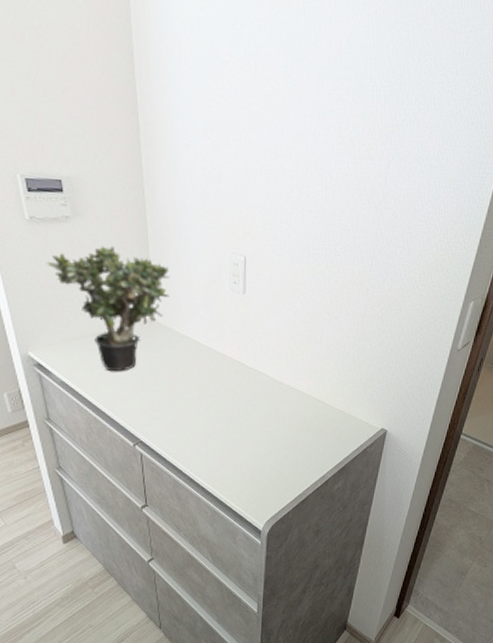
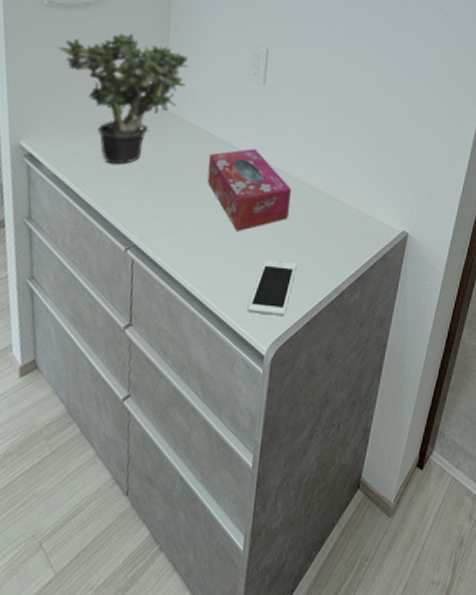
tissue box: none [198,355,277,429] -> present [207,149,292,231]
cell phone: none [244,453,285,500] -> present [247,259,297,317]

